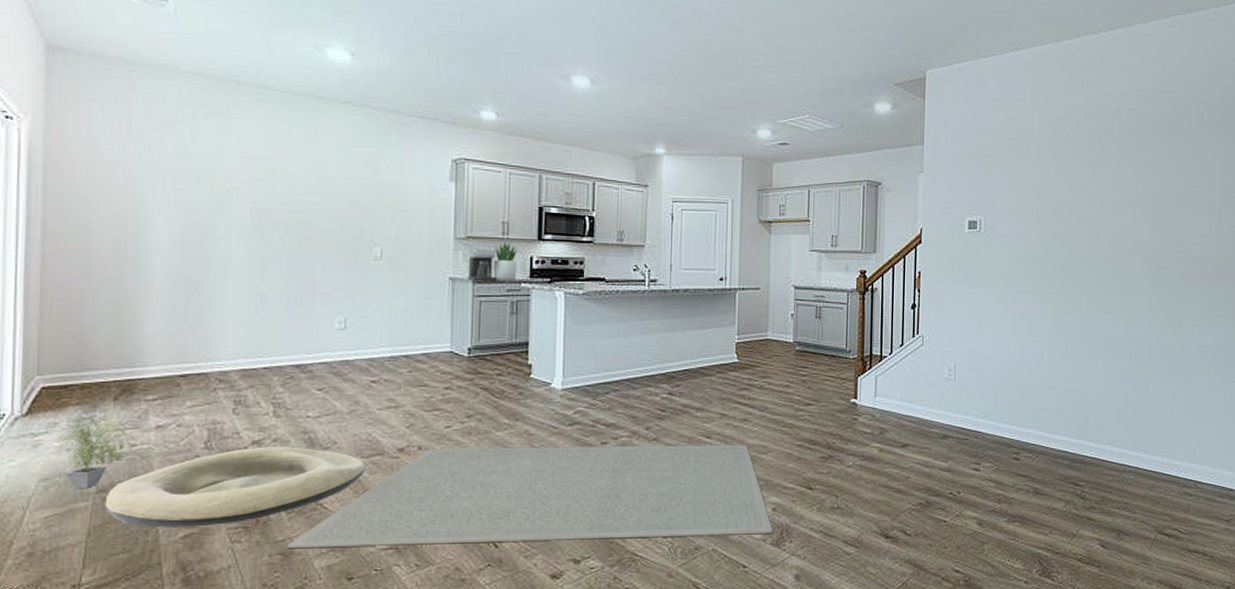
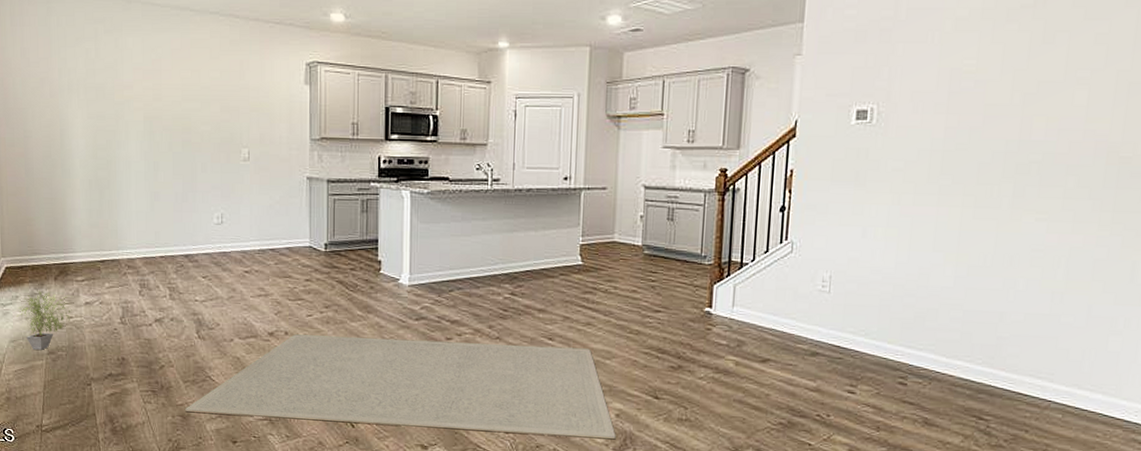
dog bed: present [104,446,366,528] -> none [54,324,243,388]
coffee maker: present [467,249,497,282] -> none [323,149,349,181]
planter: present [493,242,518,282] -> none [345,142,367,182]

